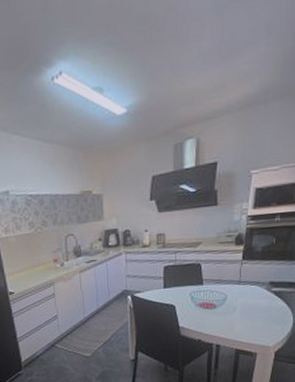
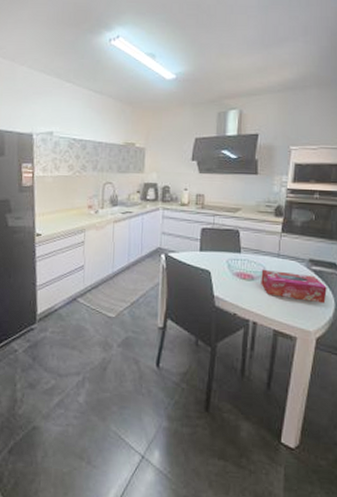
tissue box: none [223,296,286,321] -> present [261,269,327,304]

